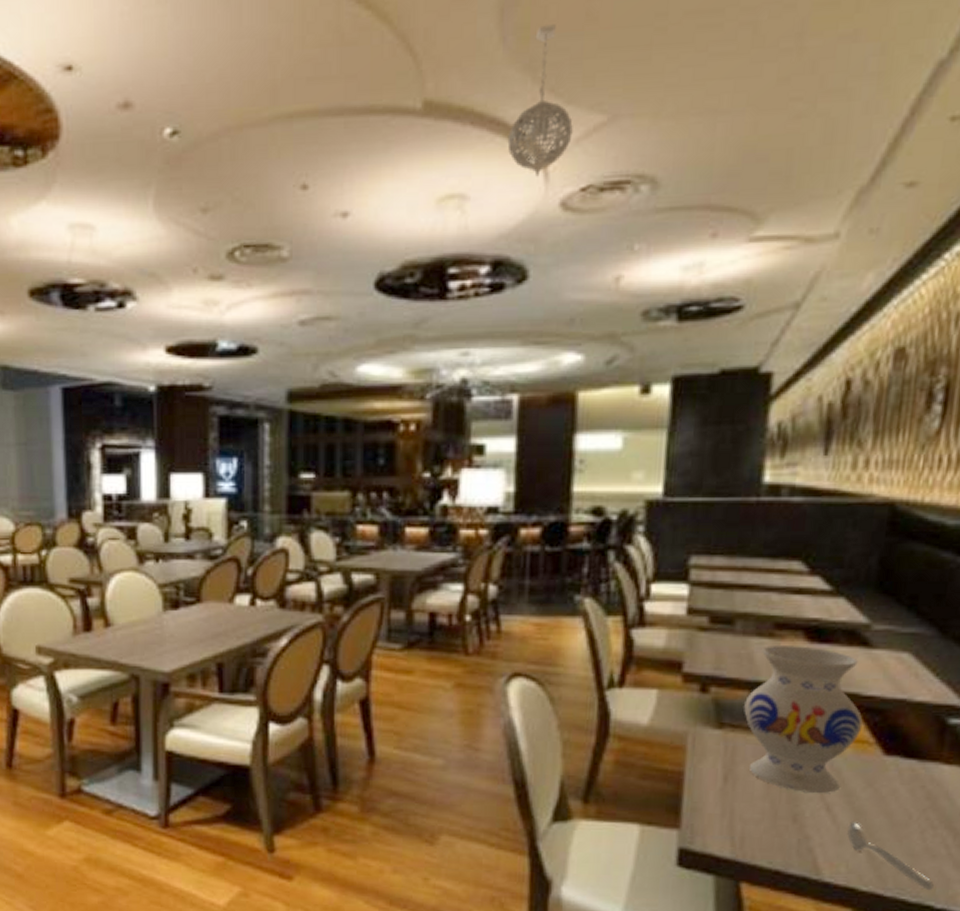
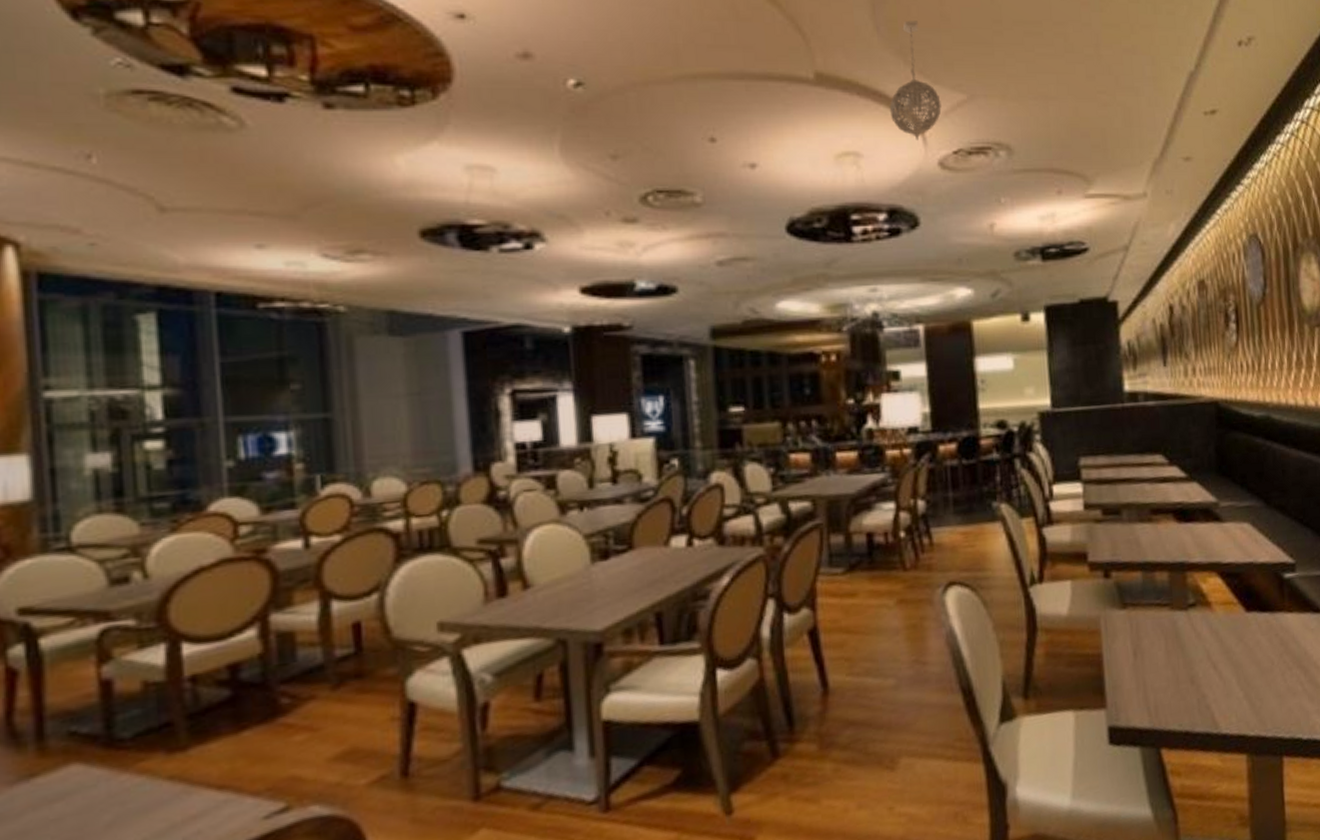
vase: present [744,646,863,794] -> none [1139,526,1227,656]
soupspoon: present [847,821,934,890] -> none [1231,674,1299,725]

